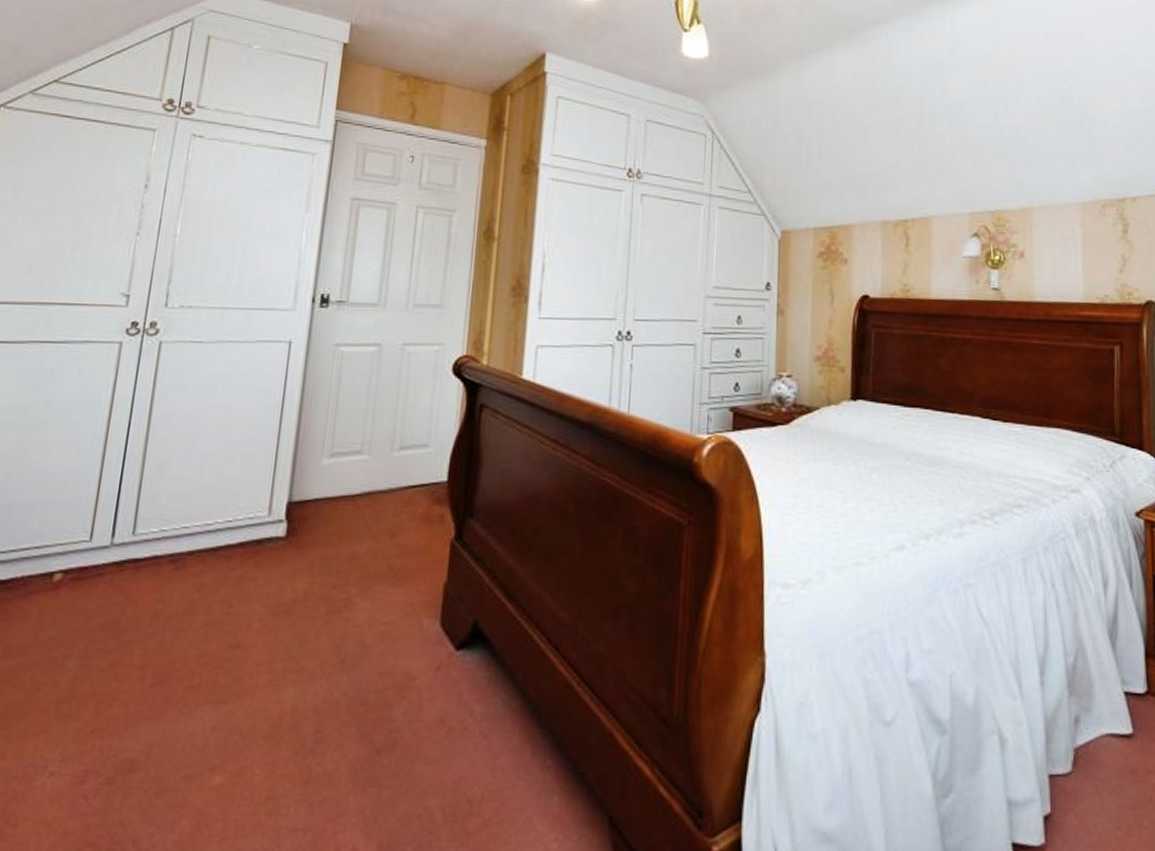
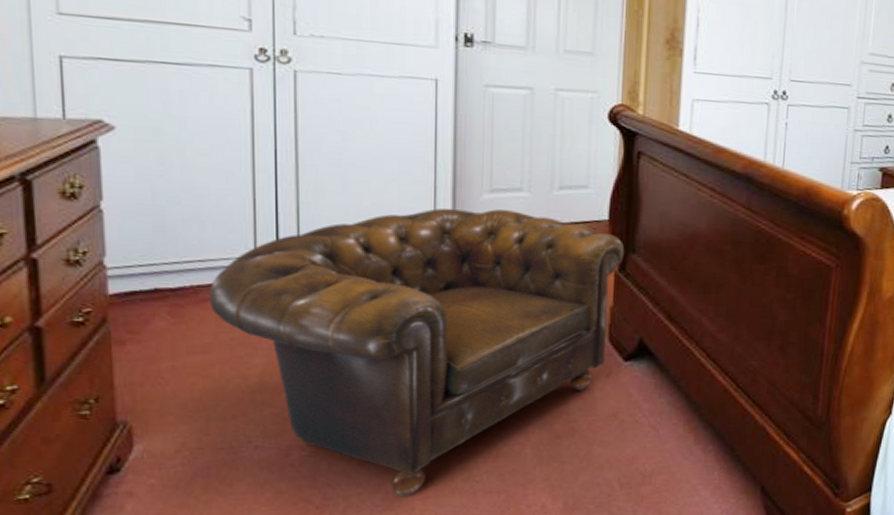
armchair: none [36,475,463,838] -> present [208,208,625,497]

